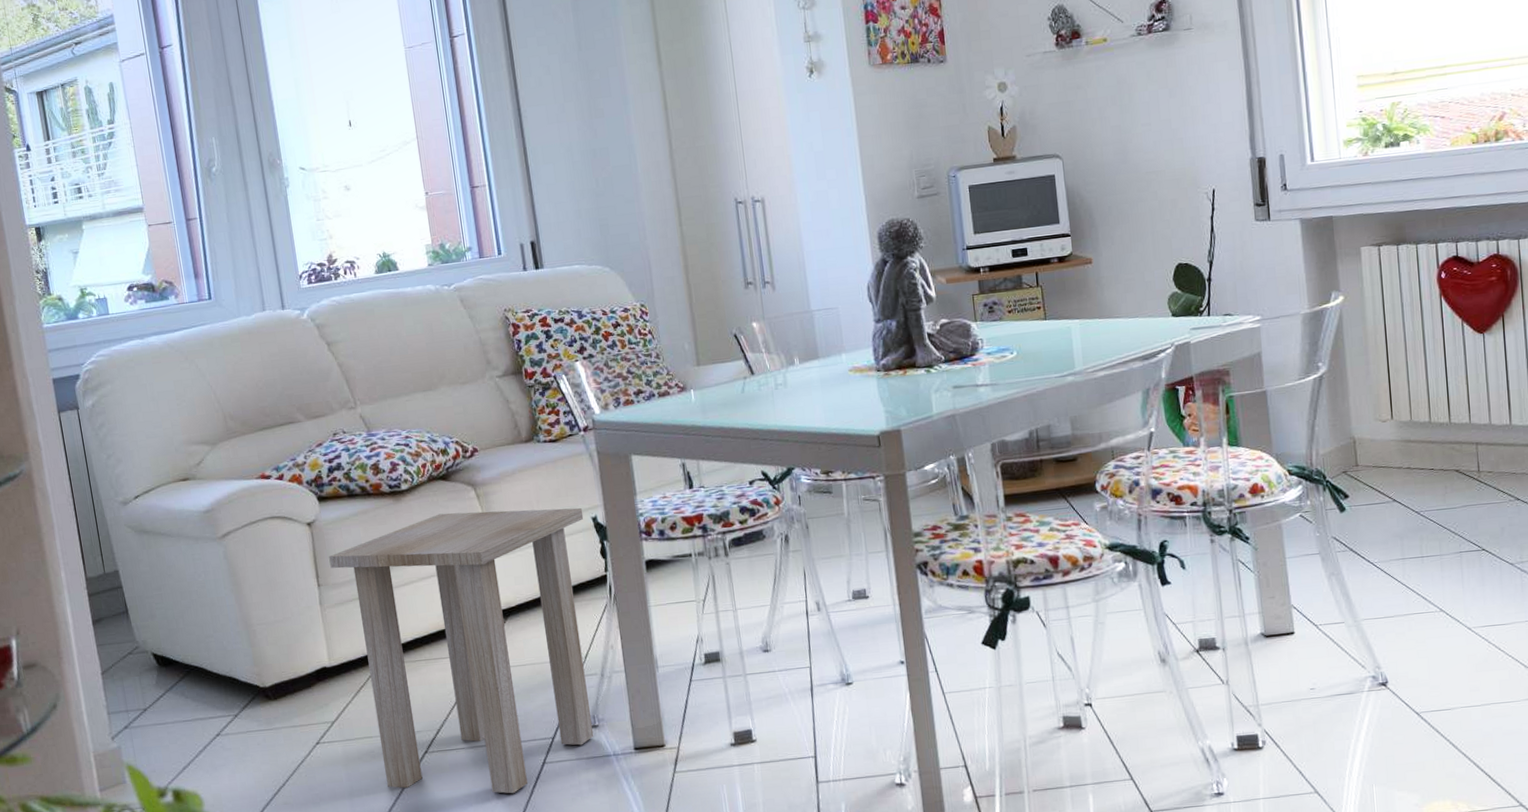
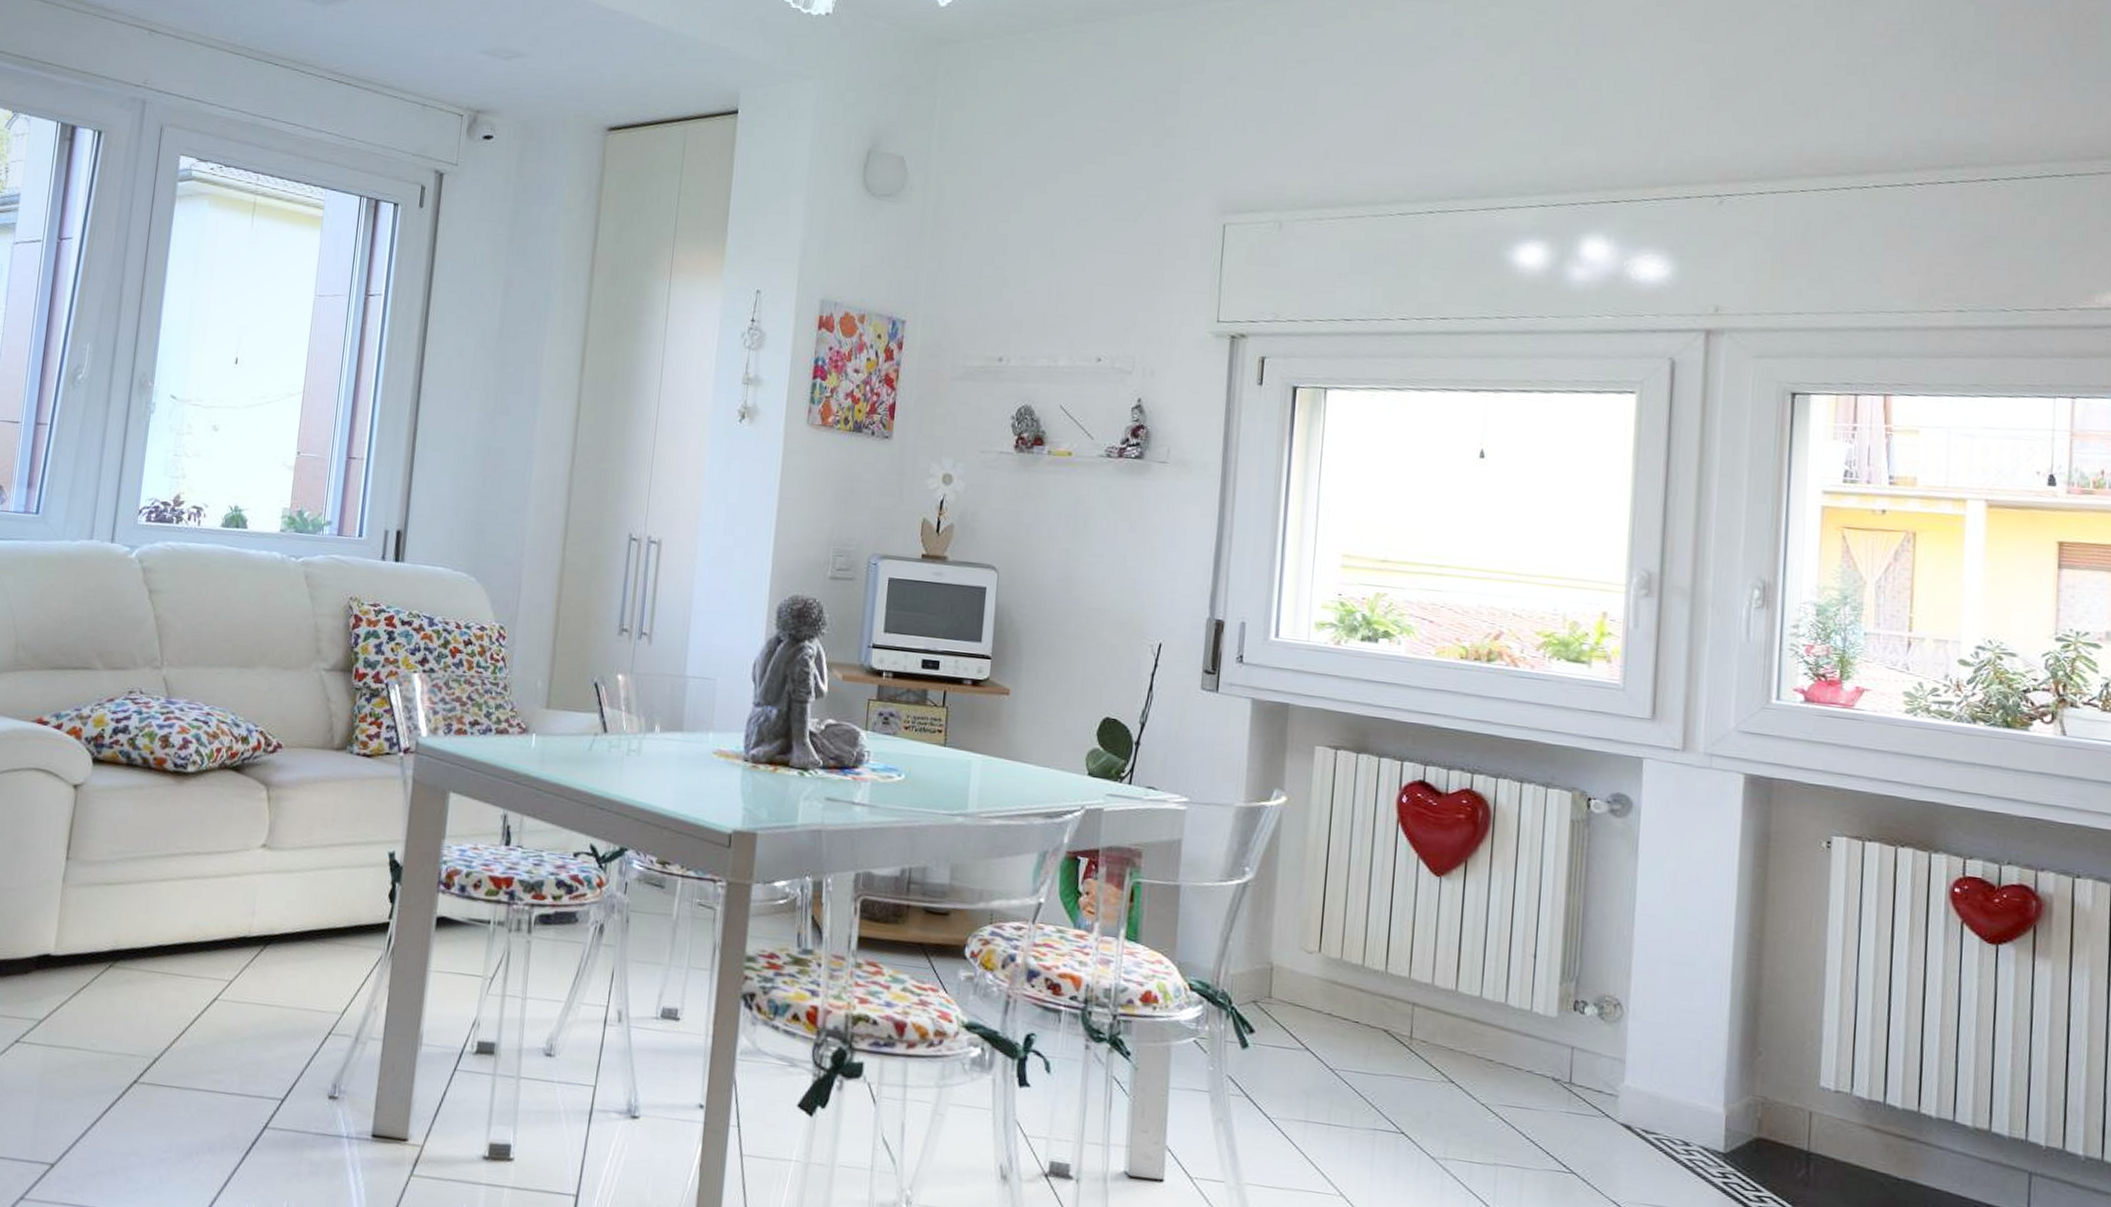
side table: present [329,507,594,794] -> none [82,808,381,1156]

